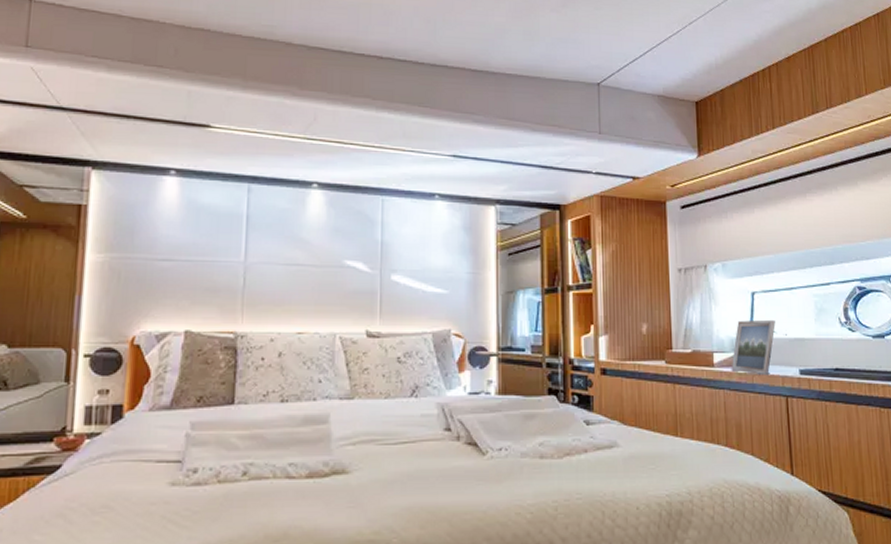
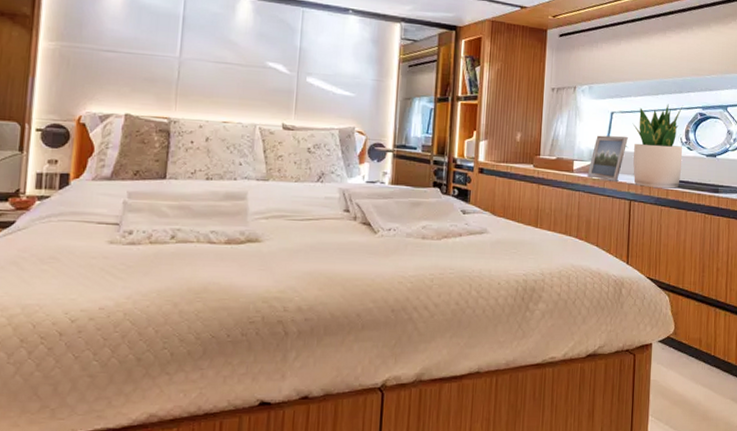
planter: none [778,278,845,379] -> present [632,104,683,189]

